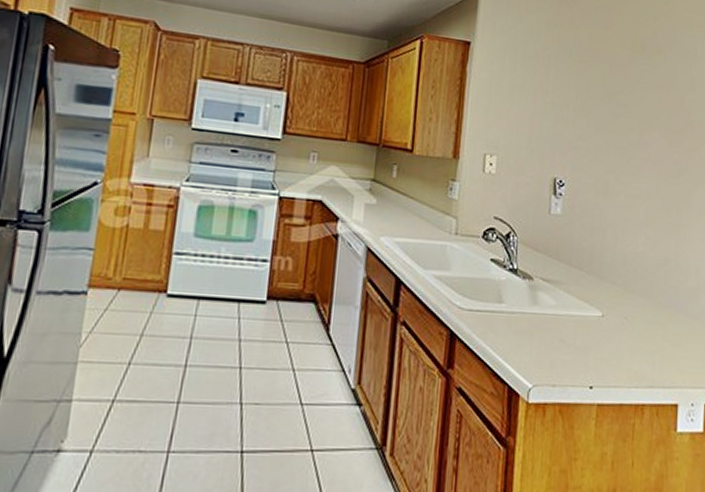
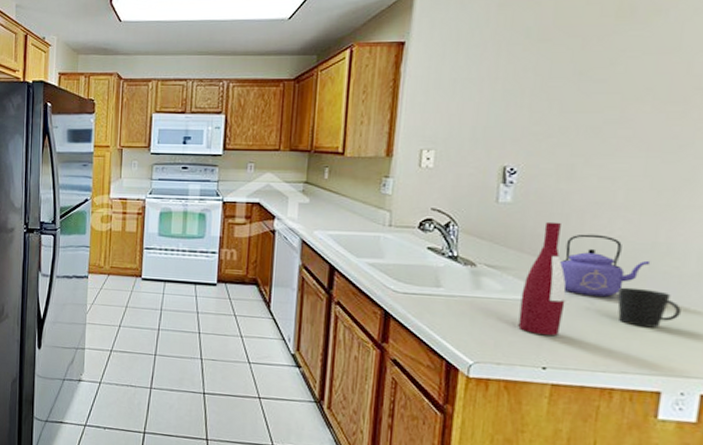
wine bottle: none [569,235,606,353] -> present [518,221,567,336]
kettle: none [600,248,665,311] -> present [560,234,651,297]
cup: none [644,301,687,341] -> present [617,287,681,328]

